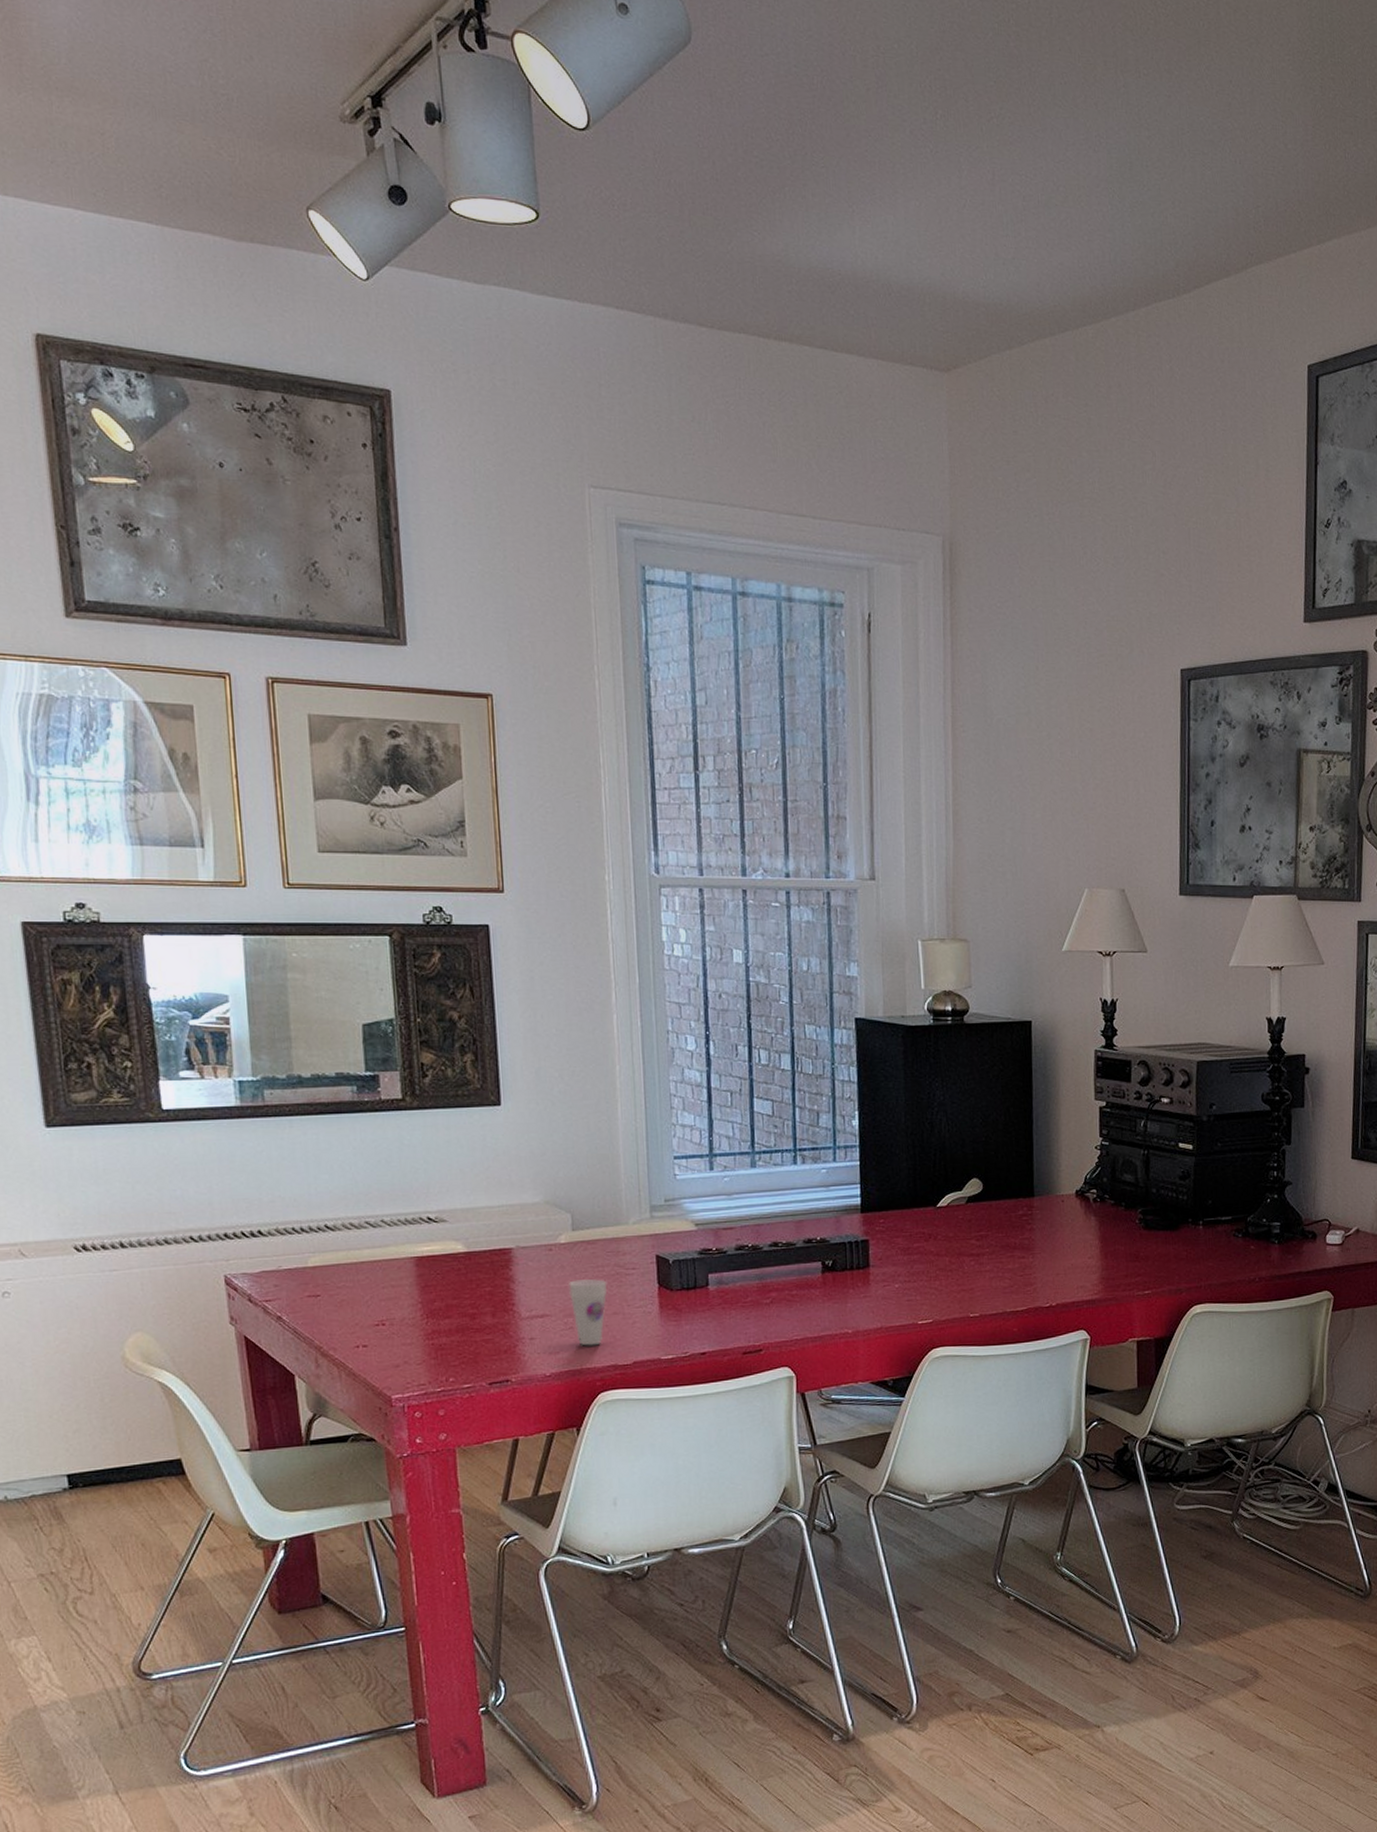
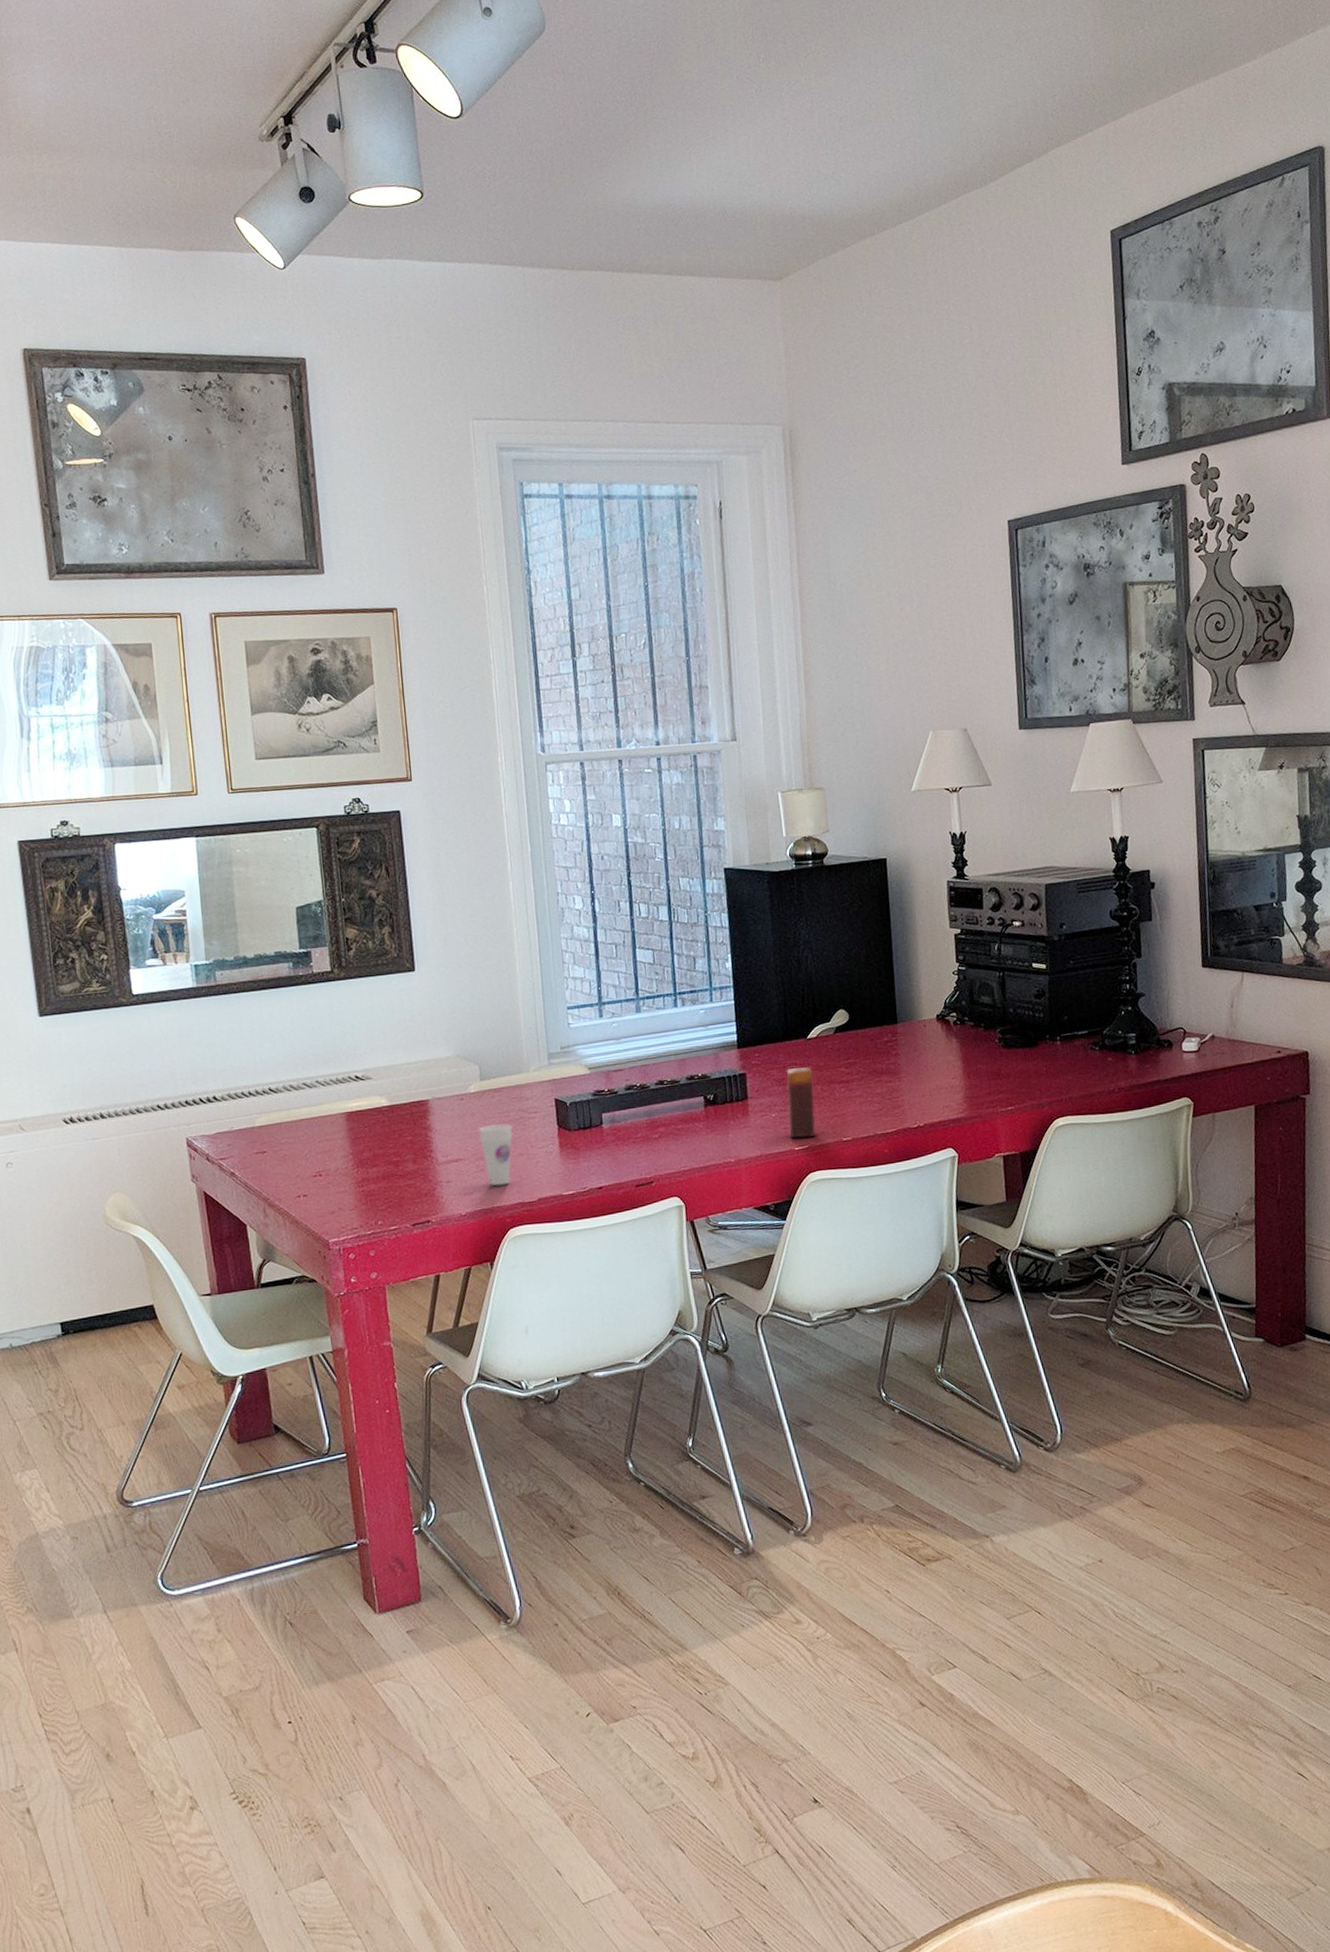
candle: none [912,1237,942,1312] -> present [786,1067,817,1139]

